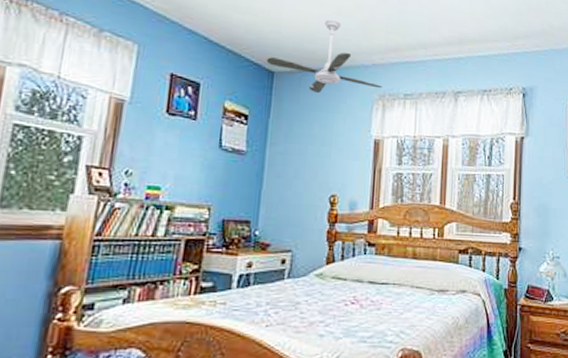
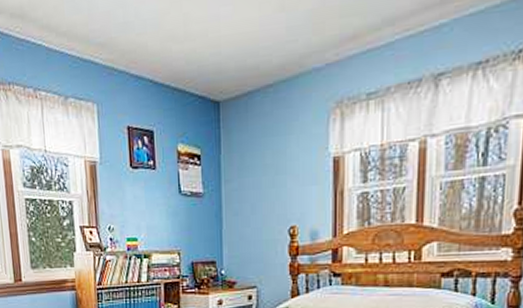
ceiling fan: present [266,18,382,94] -> none [210,18,339,116]

